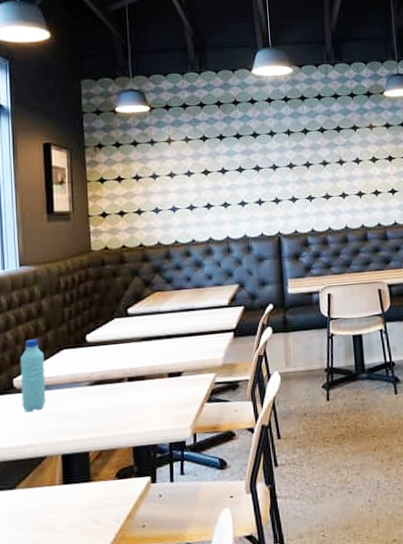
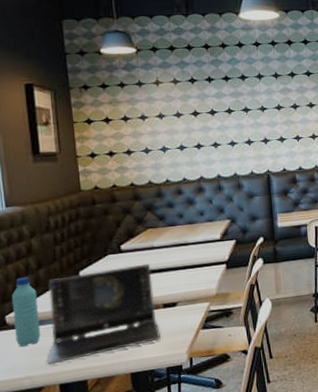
laptop: none [51,329,164,434] -> present [47,263,161,365]

